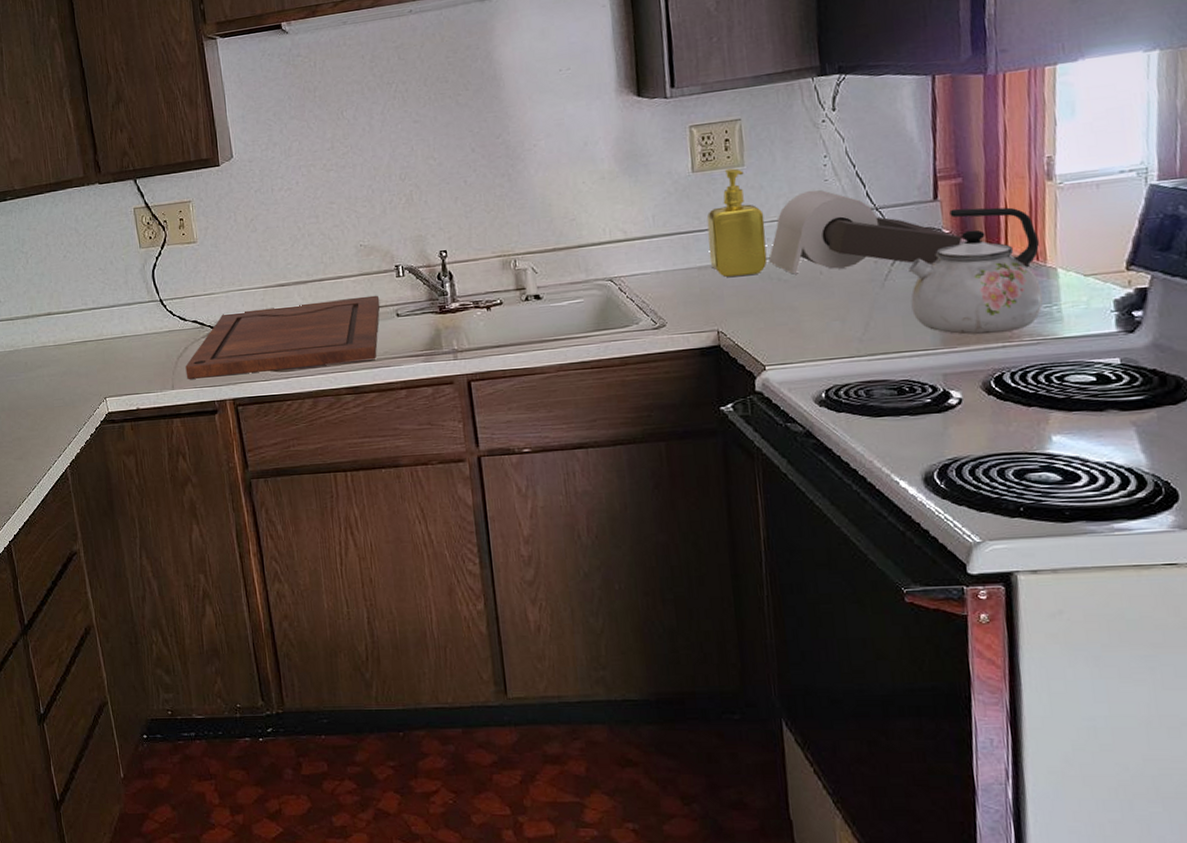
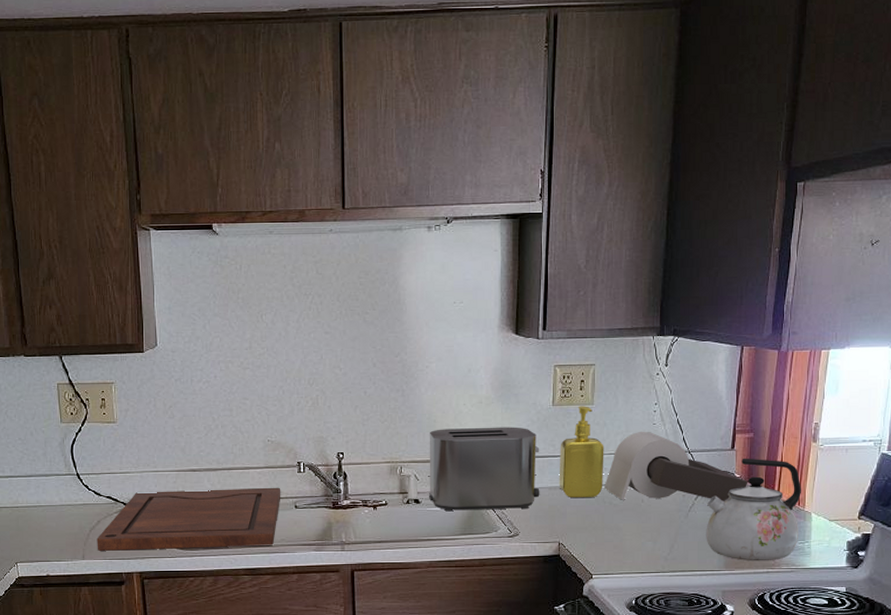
toaster: none [544,201,688,305] -> present [429,427,540,511]

